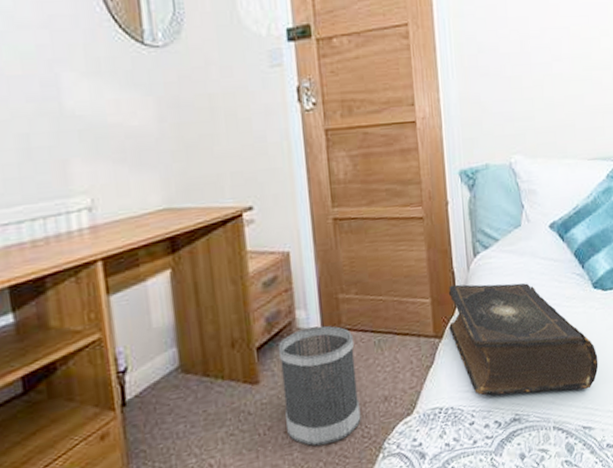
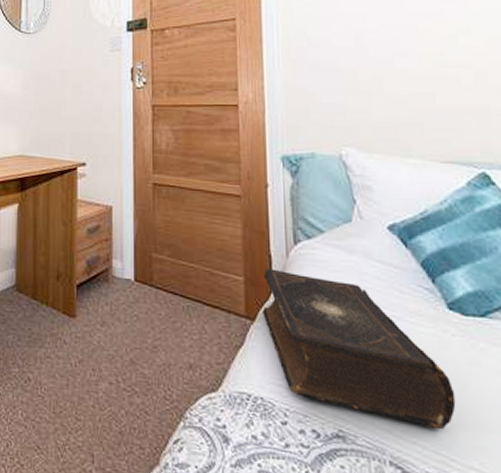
wastebasket: present [277,325,361,446] -> none [94,278,165,395]

